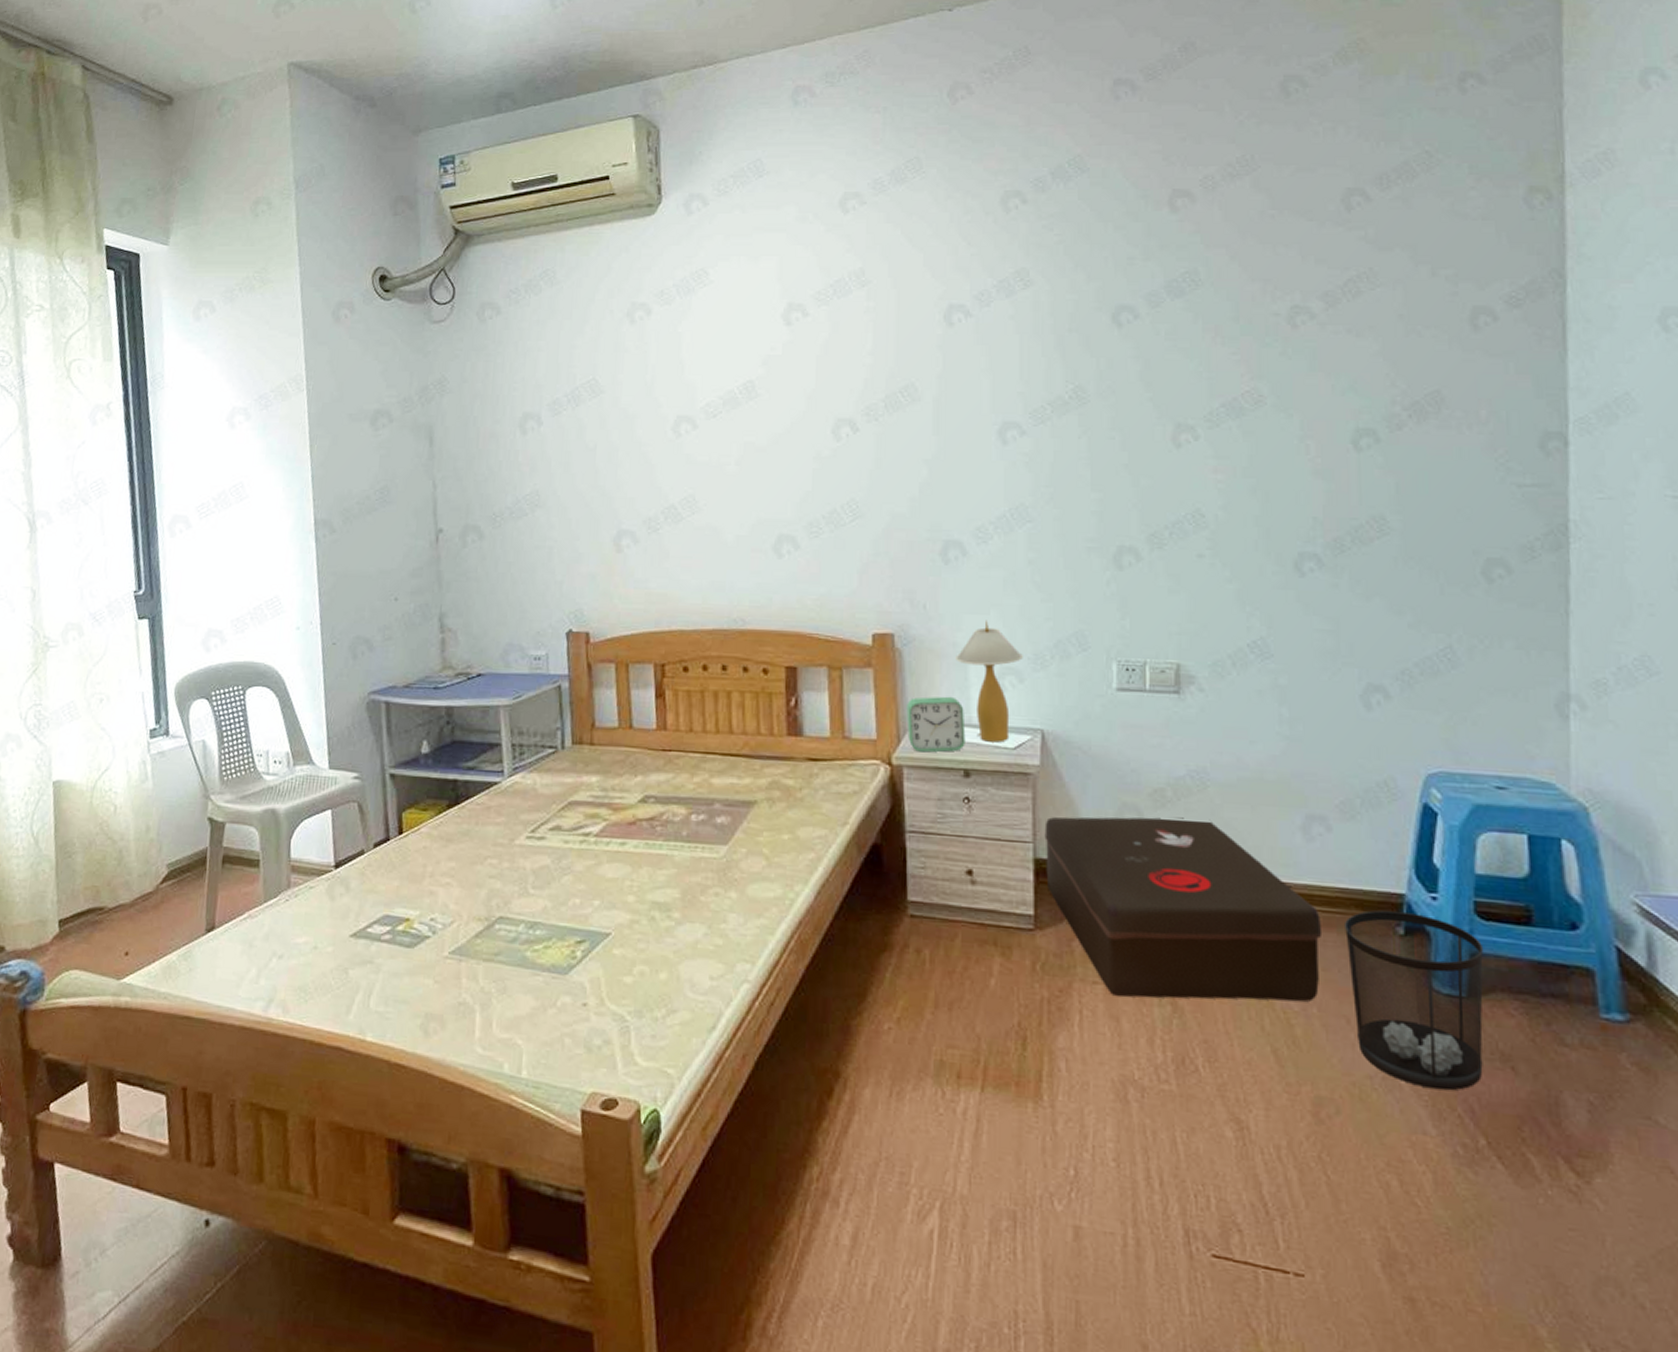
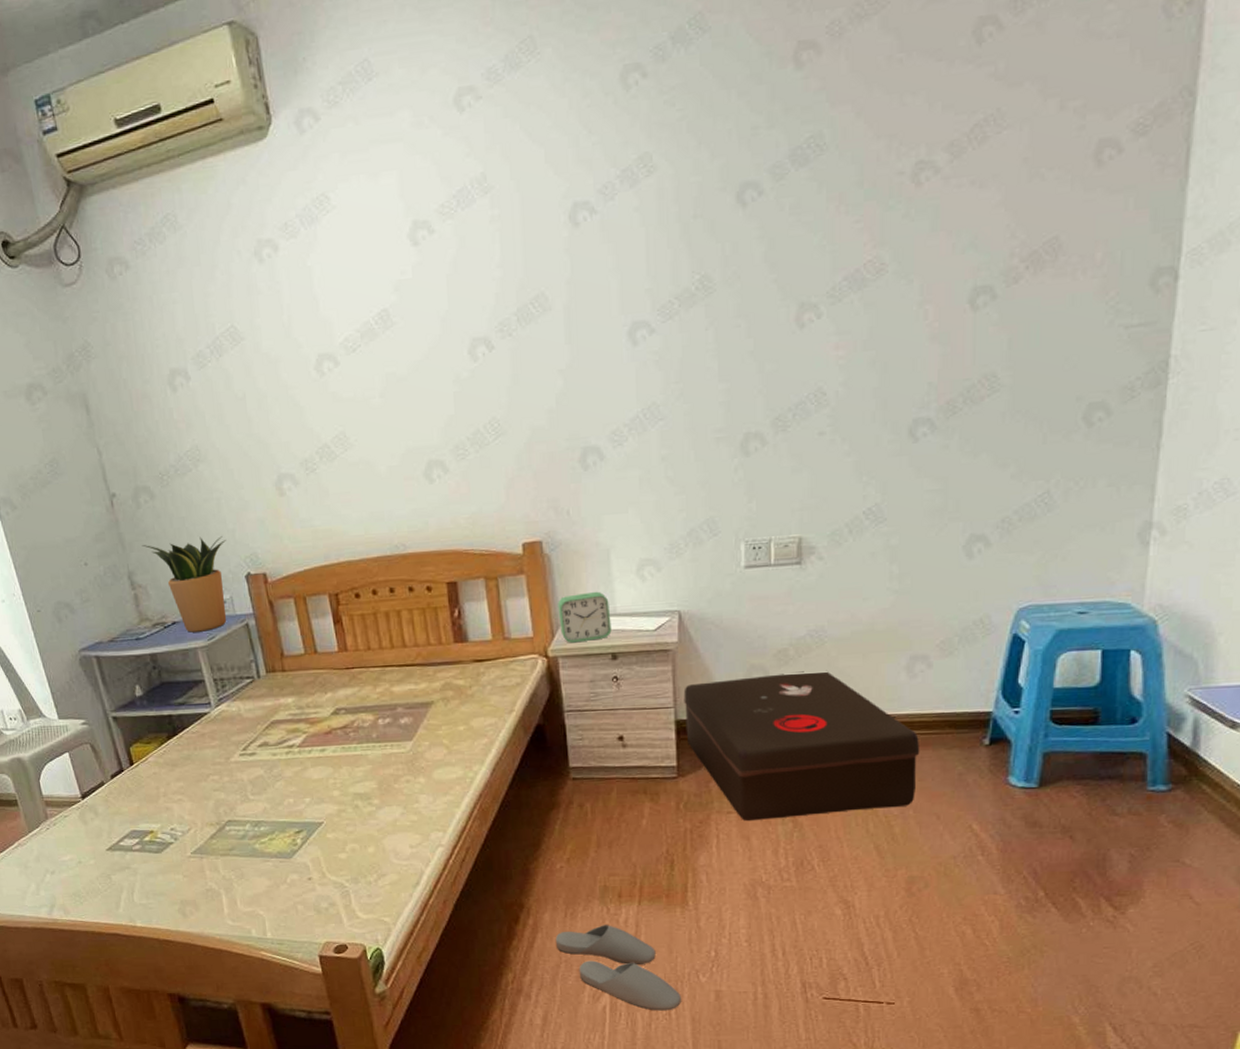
potted plant: none [460,585,553,689] -> present [142,536,227,633]
slippers: none [875,1113,1030,1248] -> present [555,925,681,1011]
table lamp: present [956,620,1023,743] -> none [599,518,660,627]
waste bin: present [1345,910,1484,1091] -> none [939,726,1056,860]

